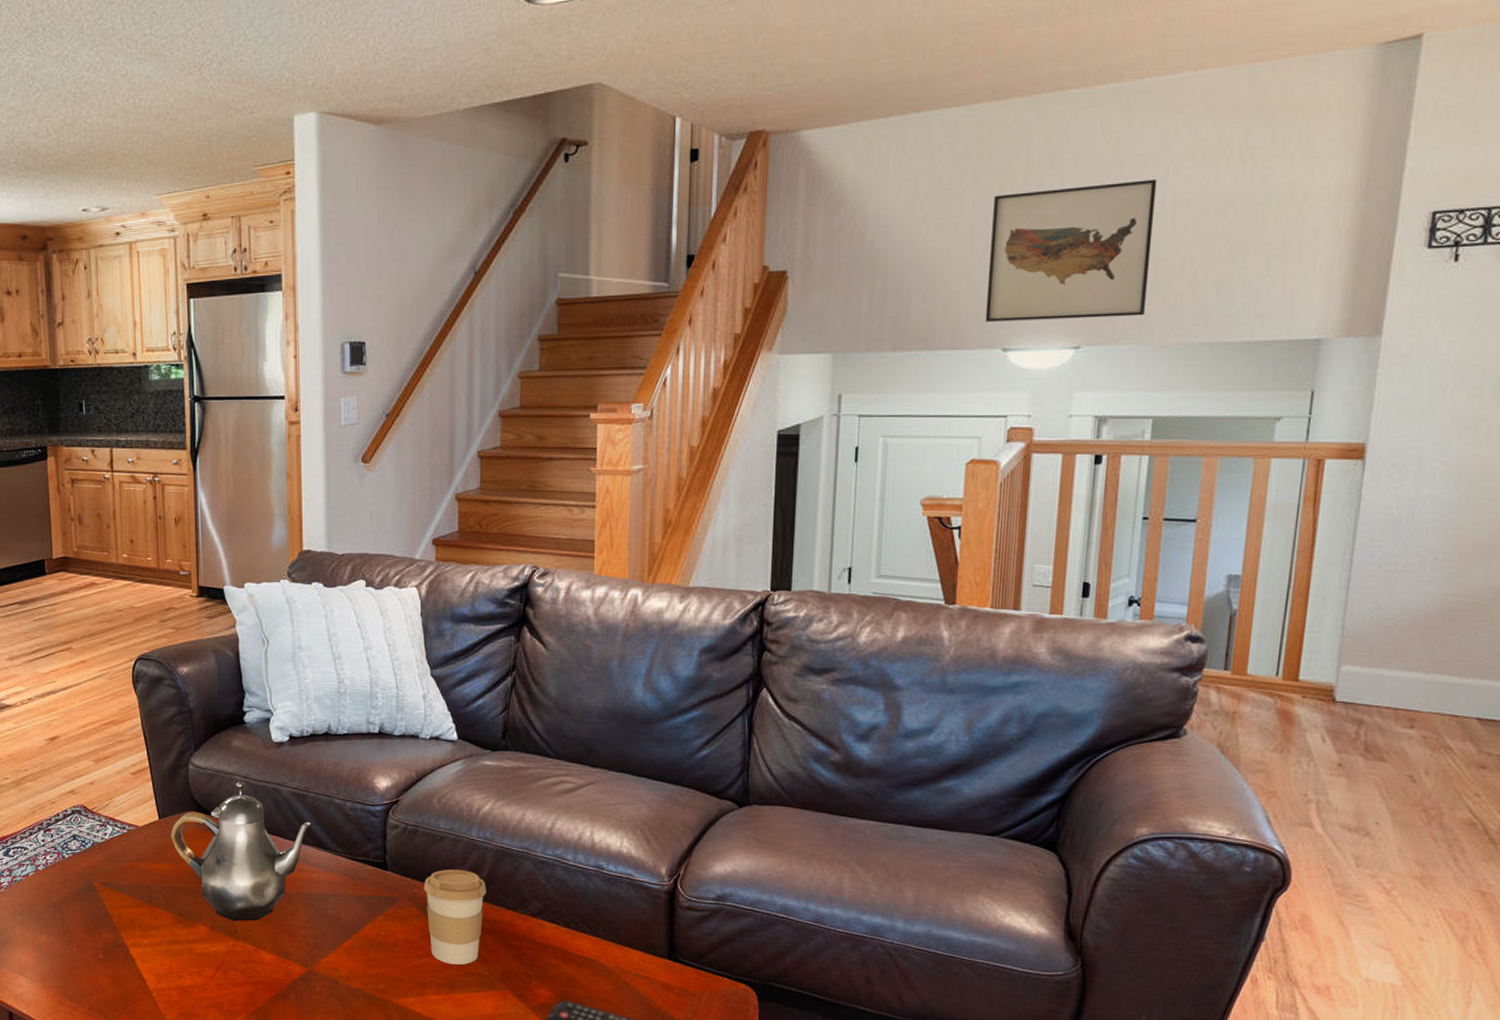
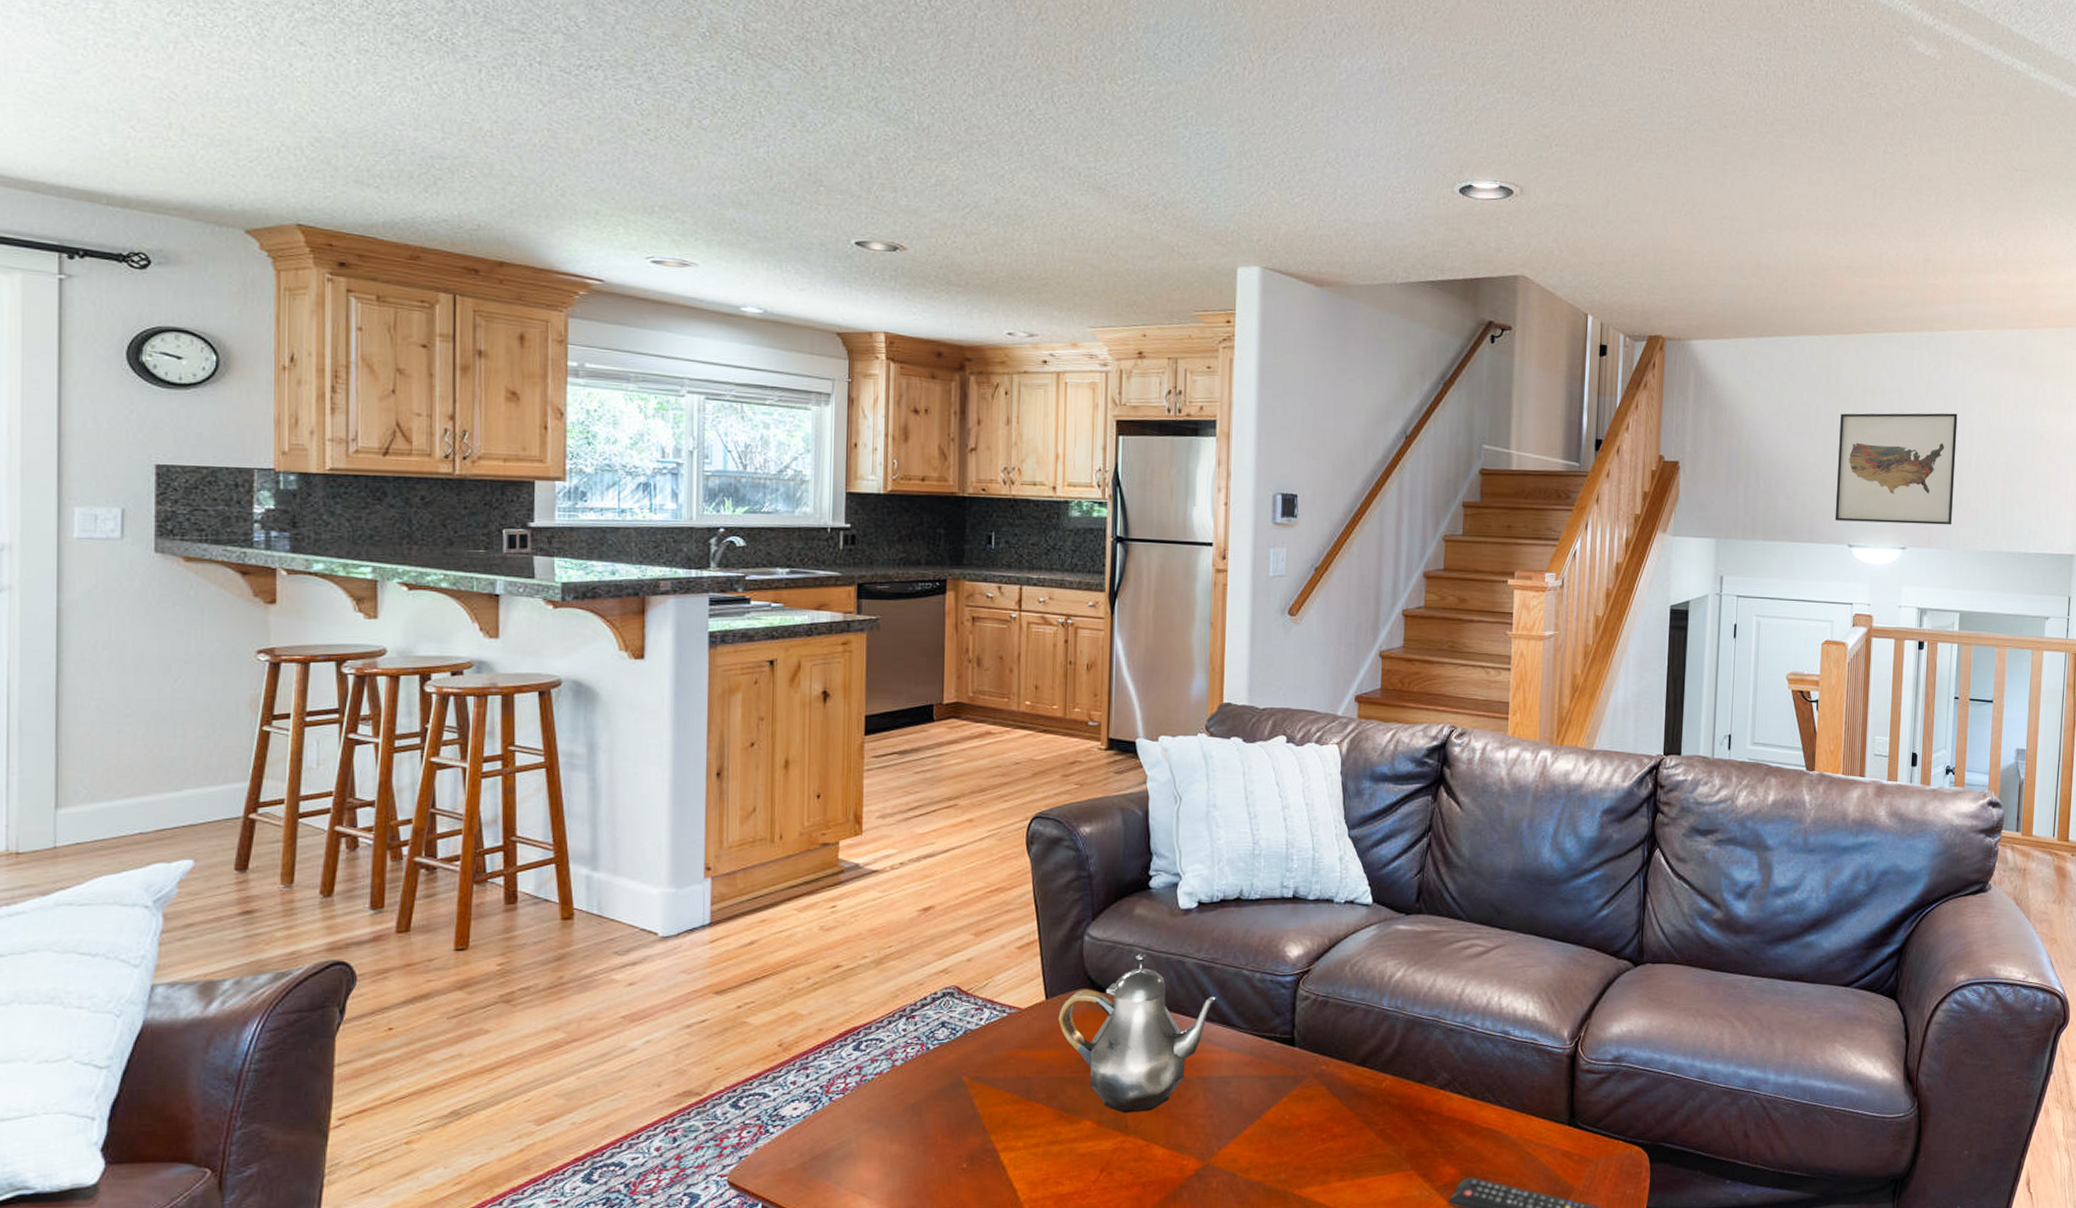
coffee cup: present [423,869,487,965] -> none [1331,1042,1396,1146]

